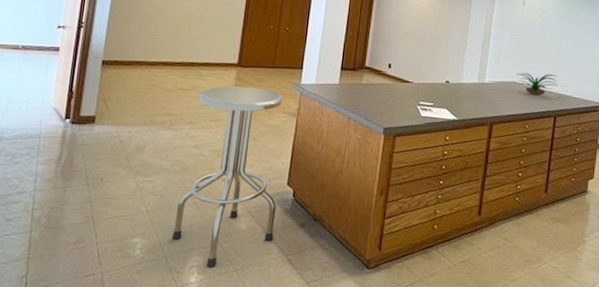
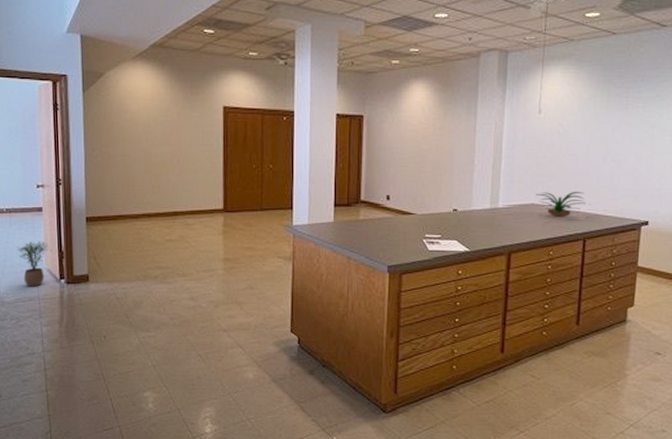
potted plant: none [26,79,63,125] -> present [17,241,53,287]
bar stool: present [171,86,282,267] -> none [181,232,282,417]

